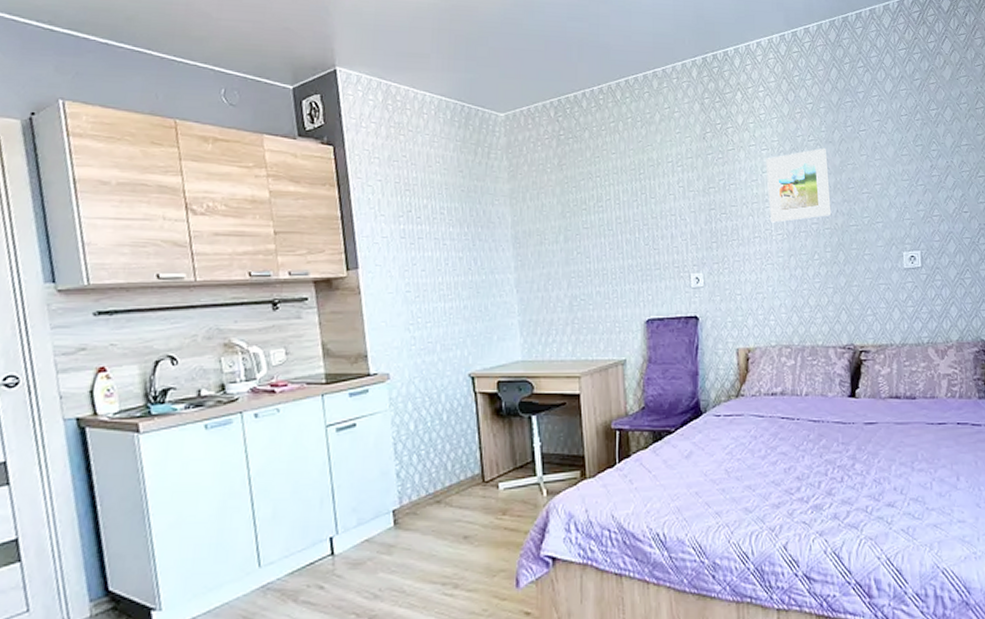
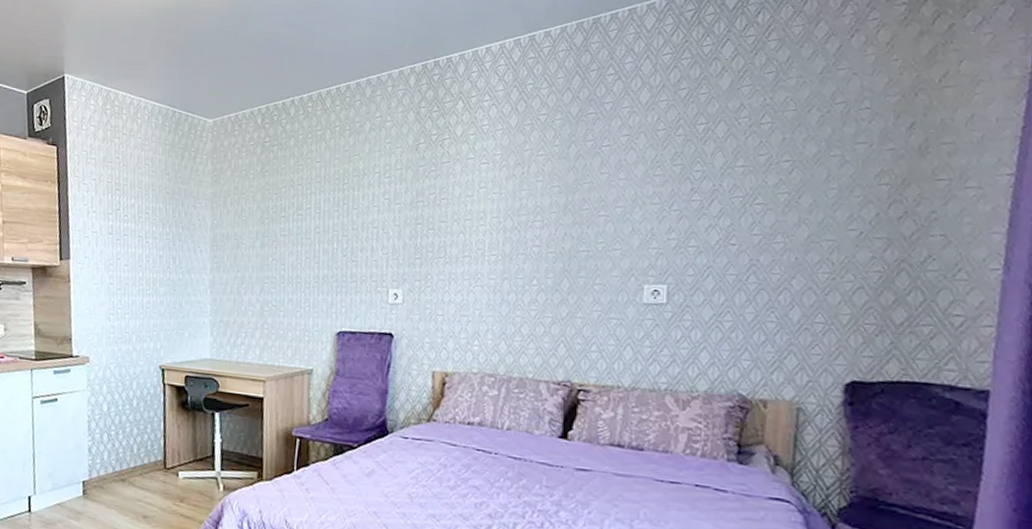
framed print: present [765,147,832,223] -> none [483,163,559,243]

